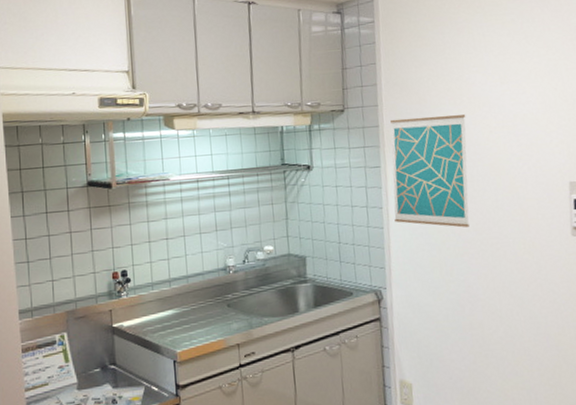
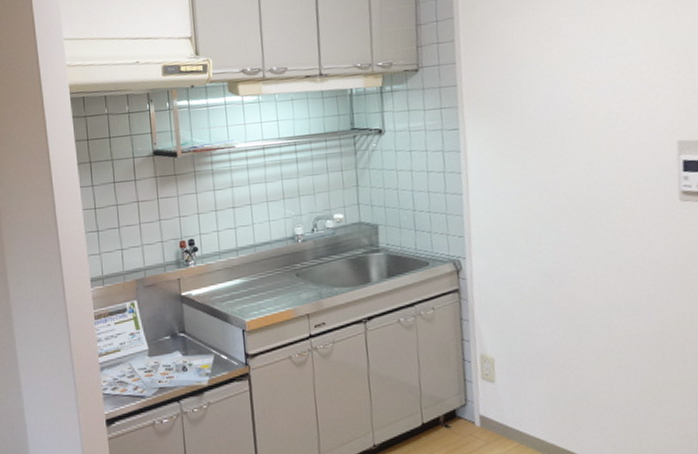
wall art: present [390,115,469,228] -> none [470,70,559,193]

